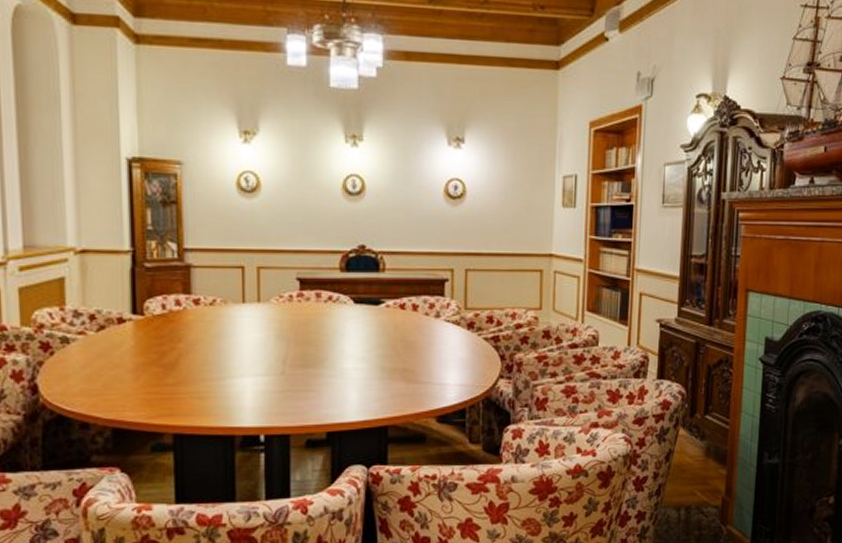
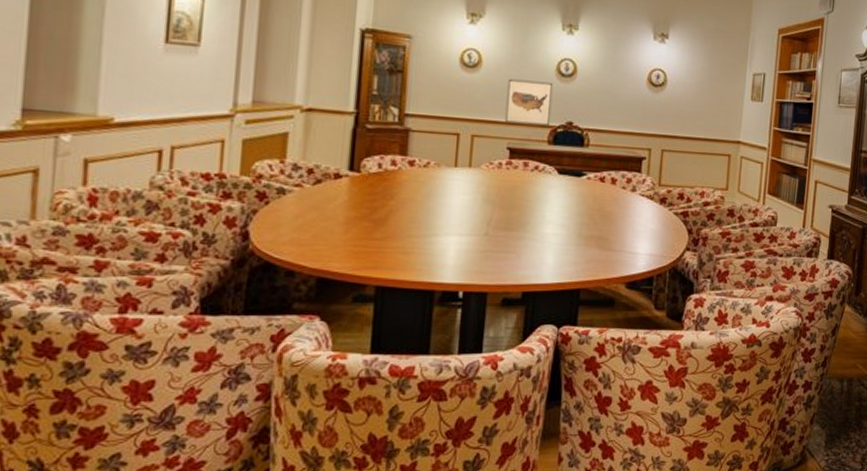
wall art: none [291,201,341,252] -> present [504,78,554,126]

